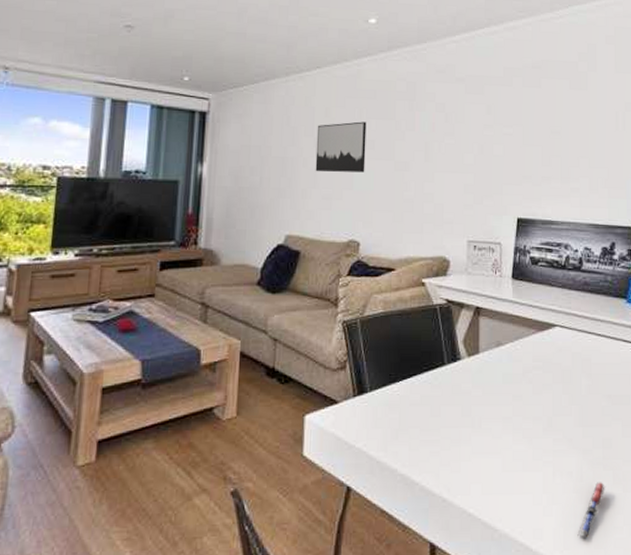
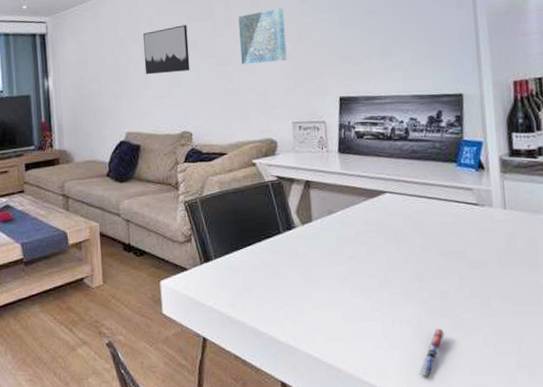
wall art: none [421,116,468,174] -> present [238,7,287,64]

